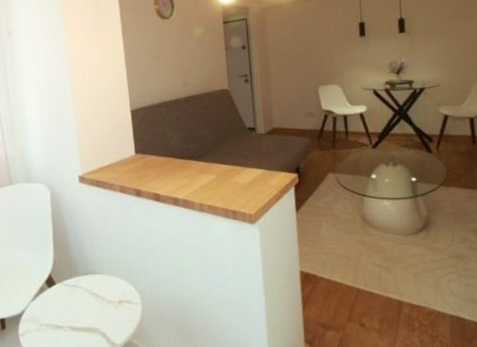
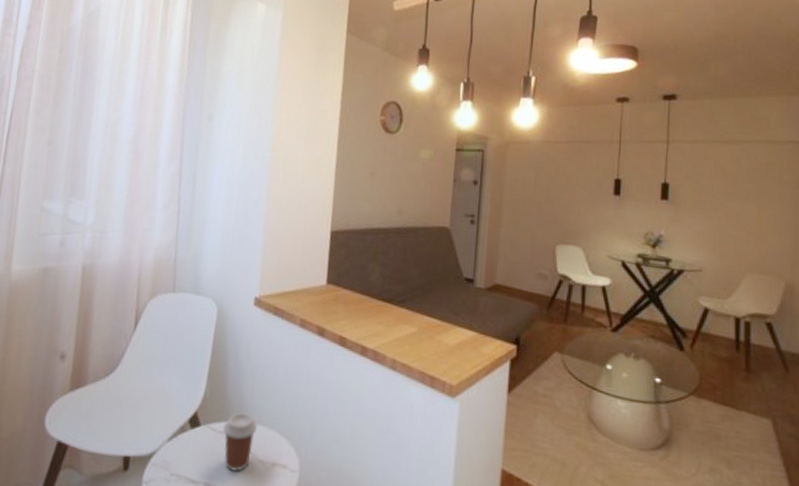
coffee cup: none [74,267,102,313] -> present [222,412,258,472]

